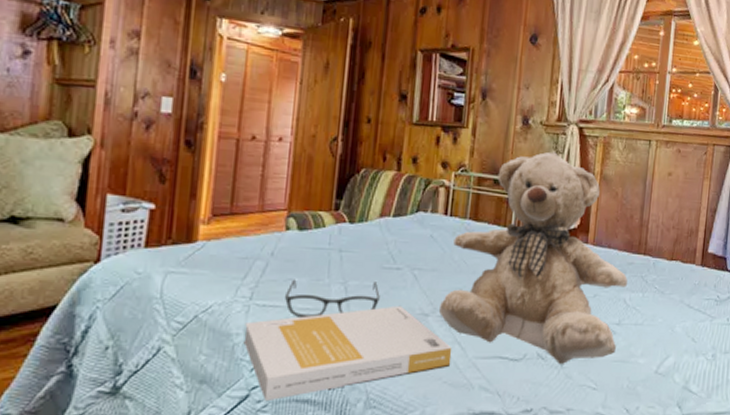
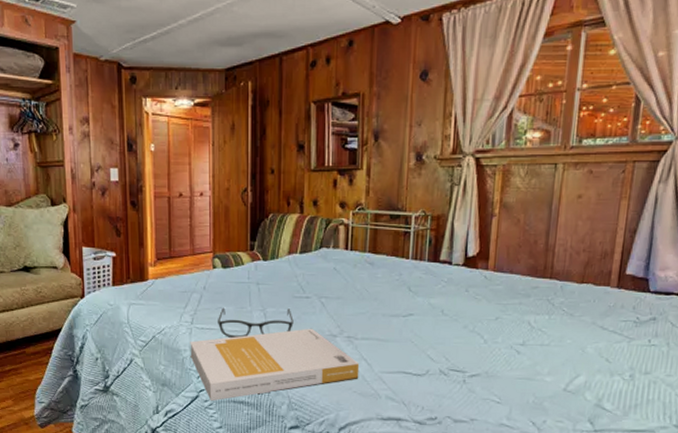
teddy bear: present [438,152,628,364] -> none [345,184,532,380]

